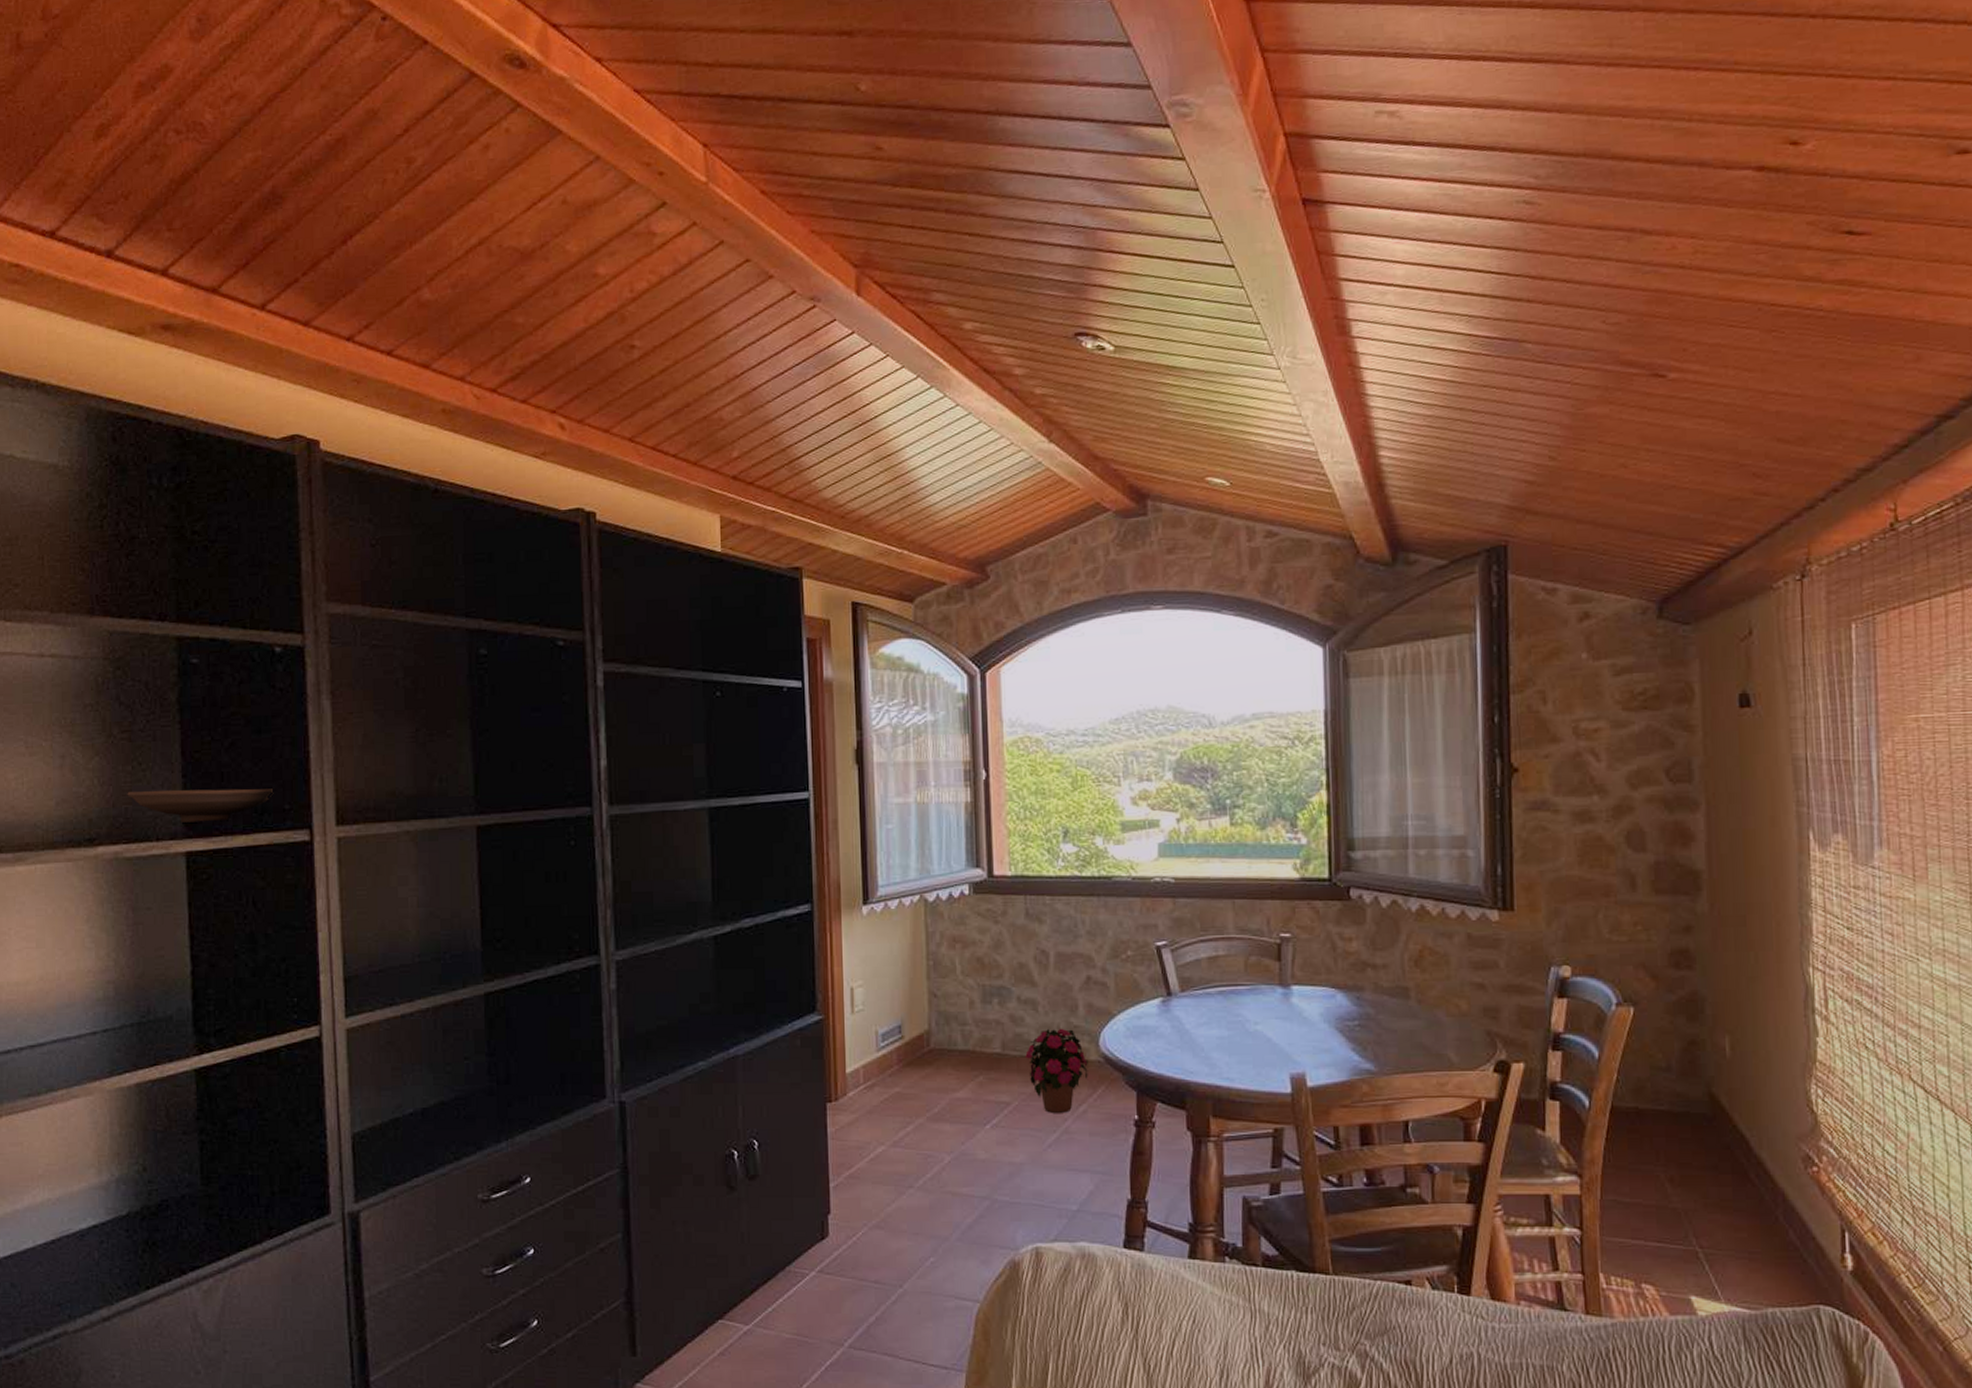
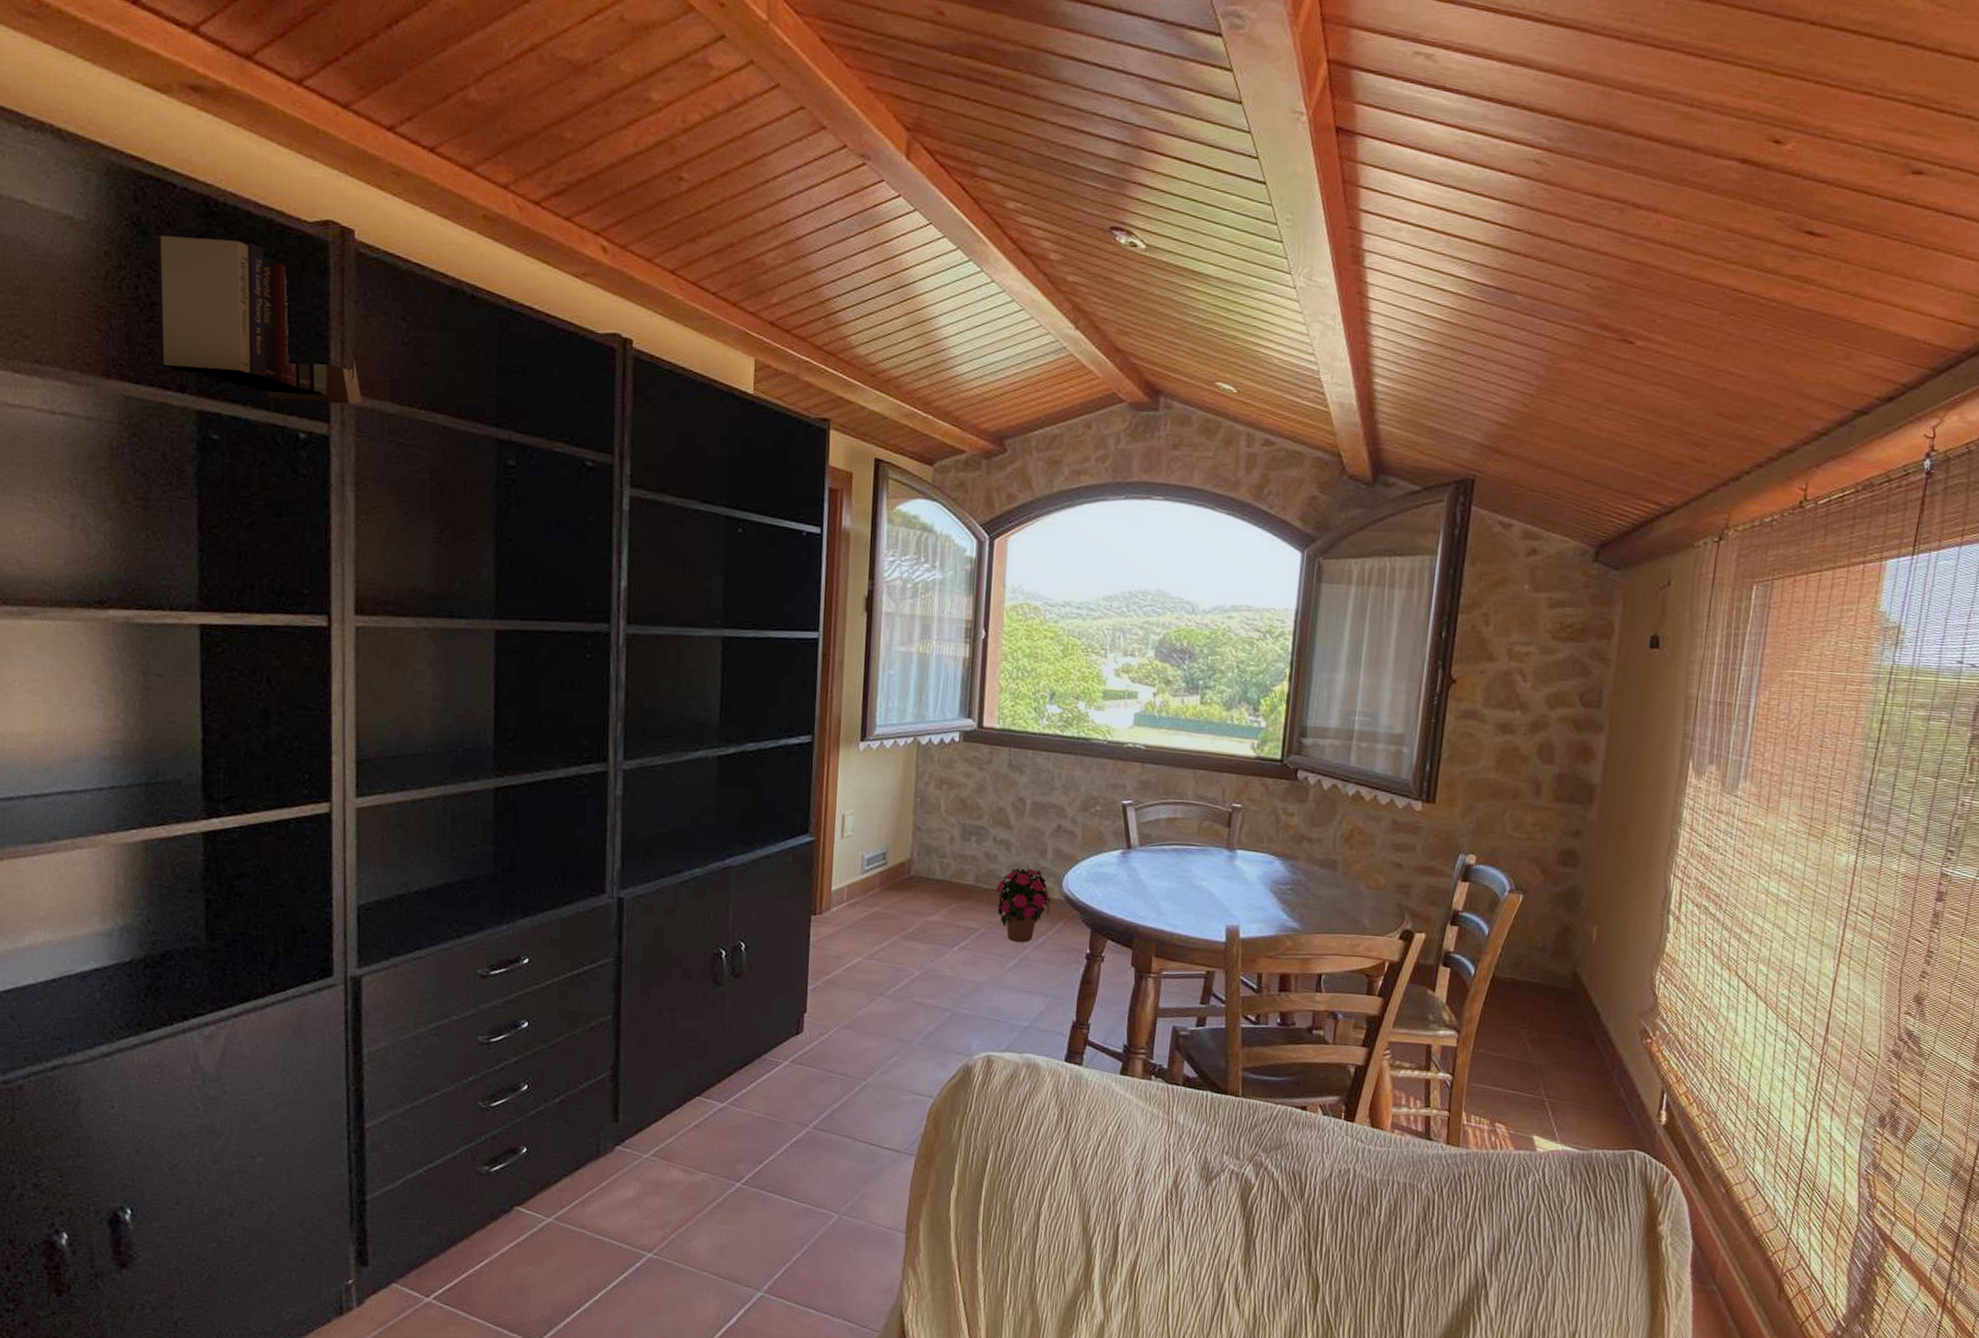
decorative bowl: present [127,789,274,823] -> none [140,558,293,599]
books: none [135,466,334,616] -> present [157,235,362,405]

